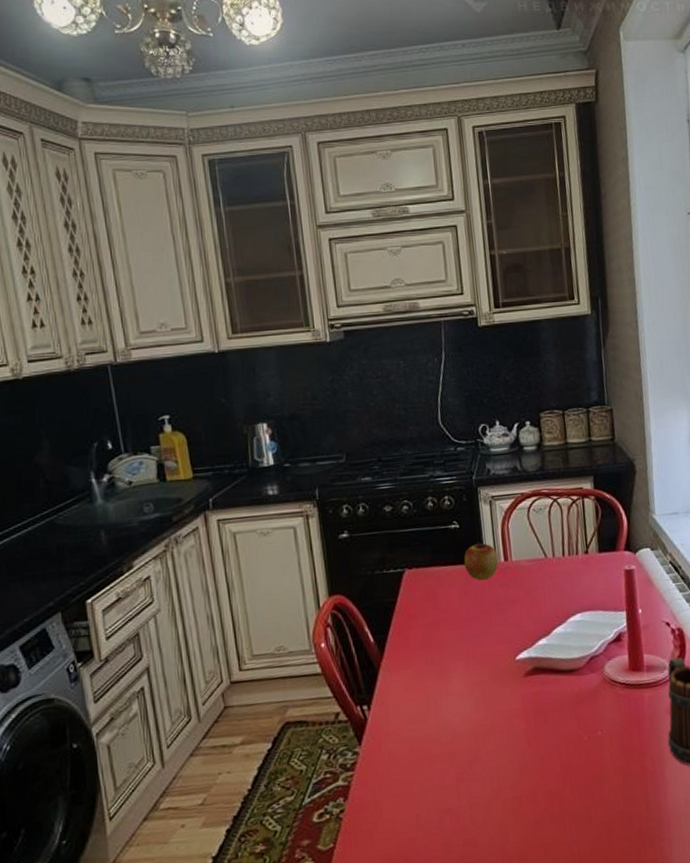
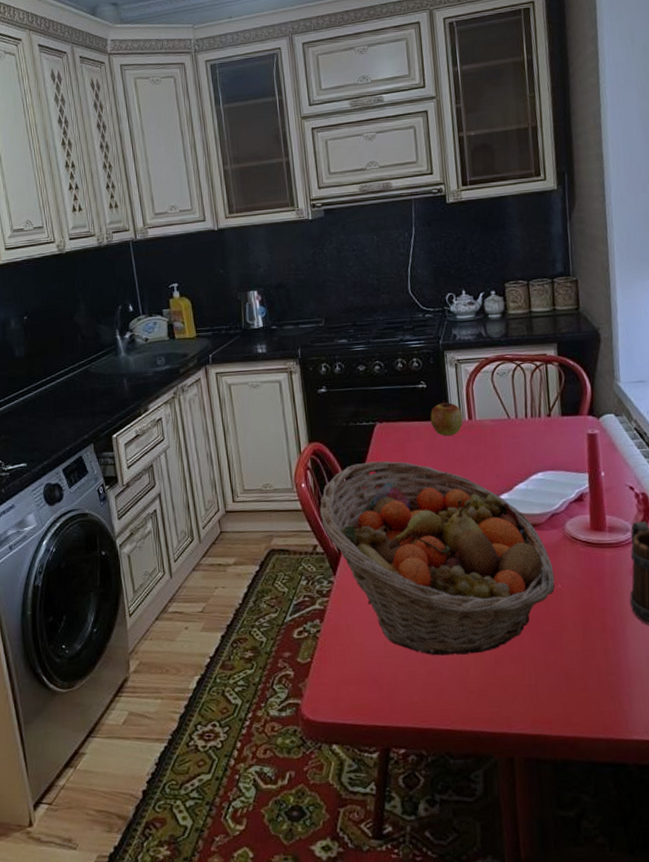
fruit basket: none [342,611,596,824] -> present [320,460,556,656]

